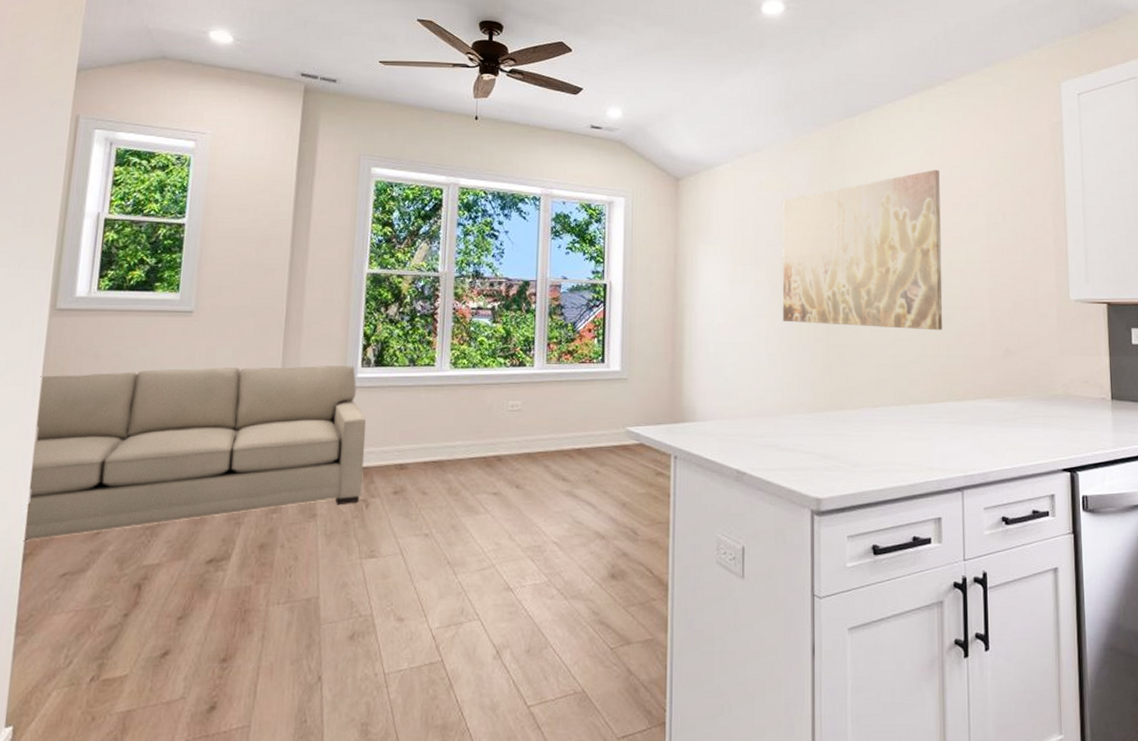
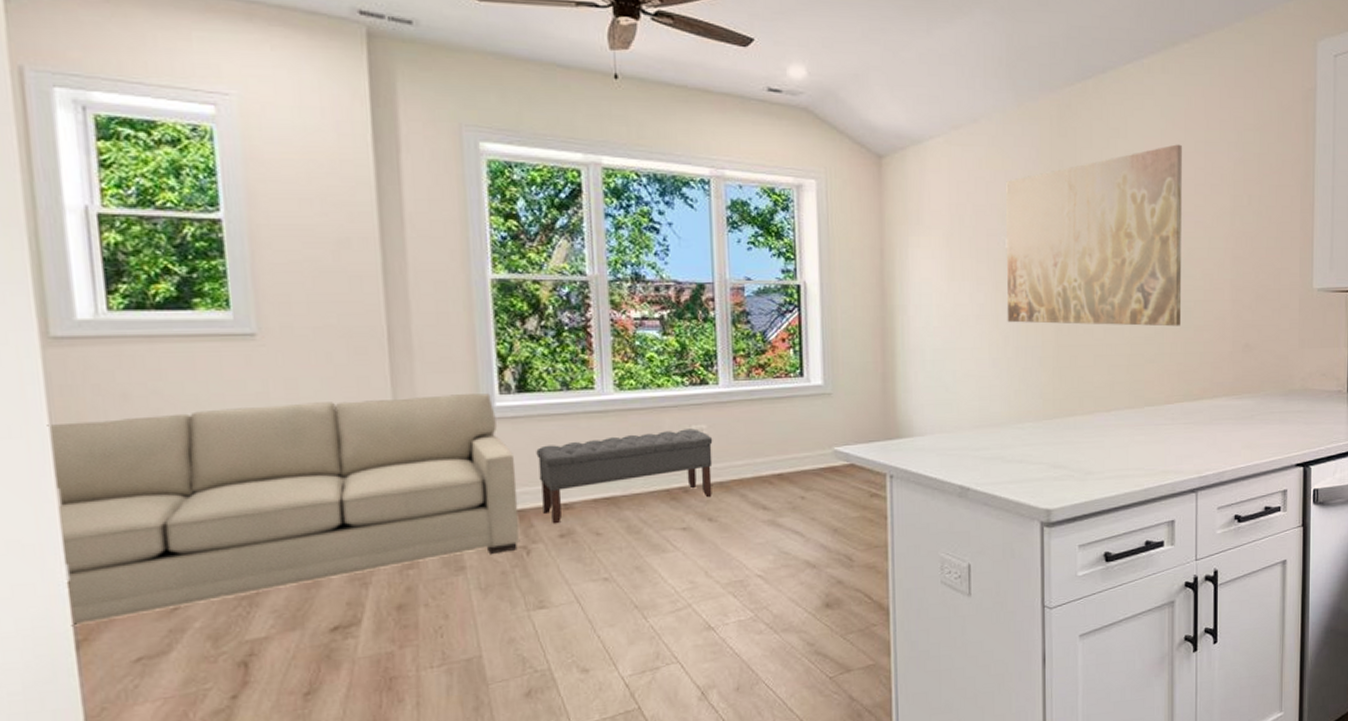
bench: none [383,404,526,482] -> present [536,428,713,524]

